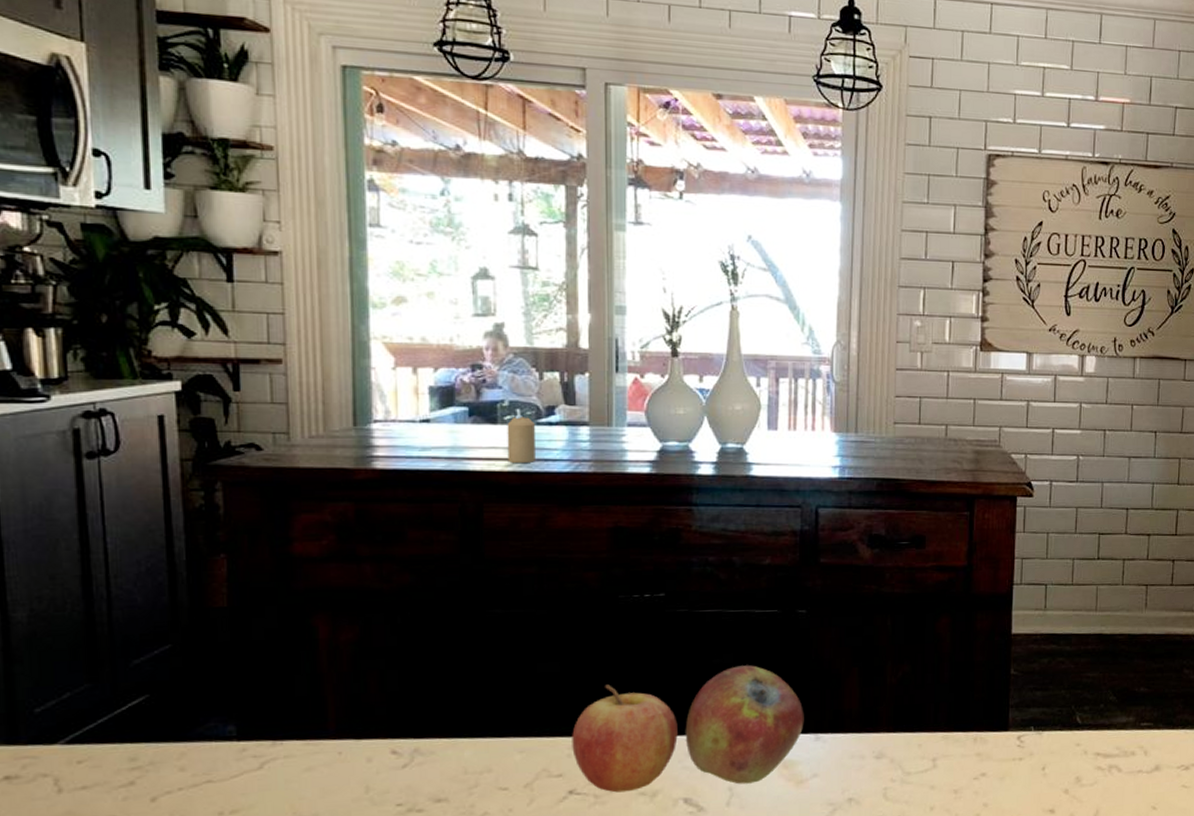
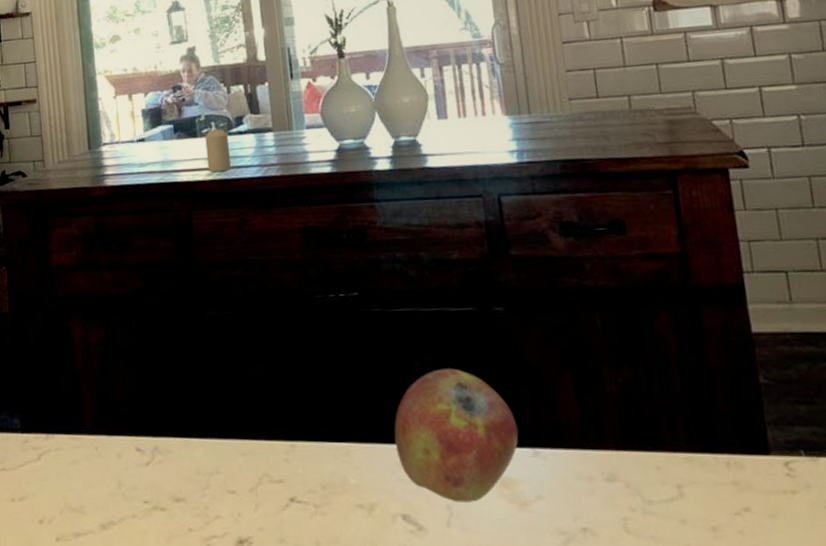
fruit: present [572,685,678,793] -> none [287,387,388,503]

